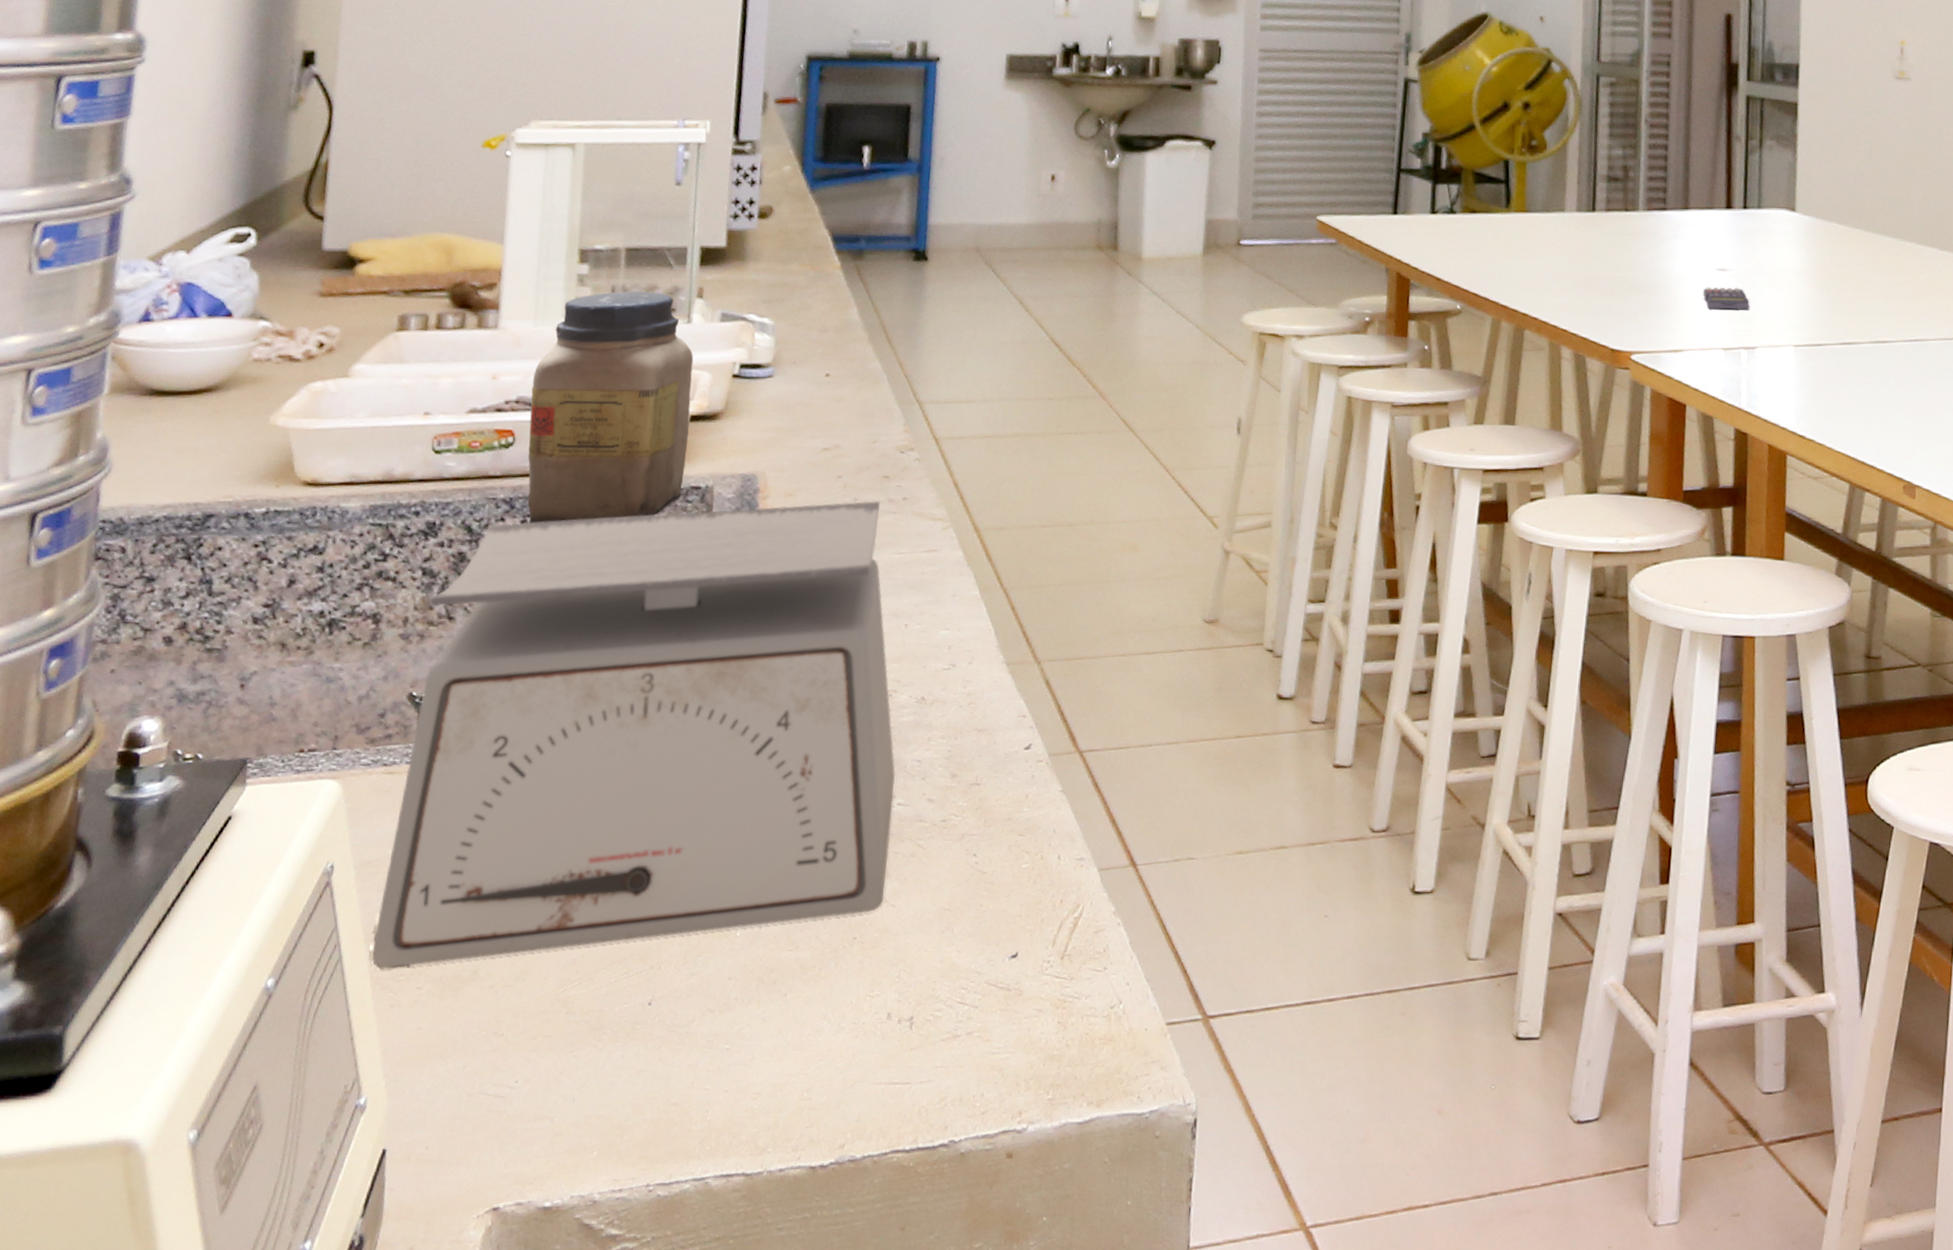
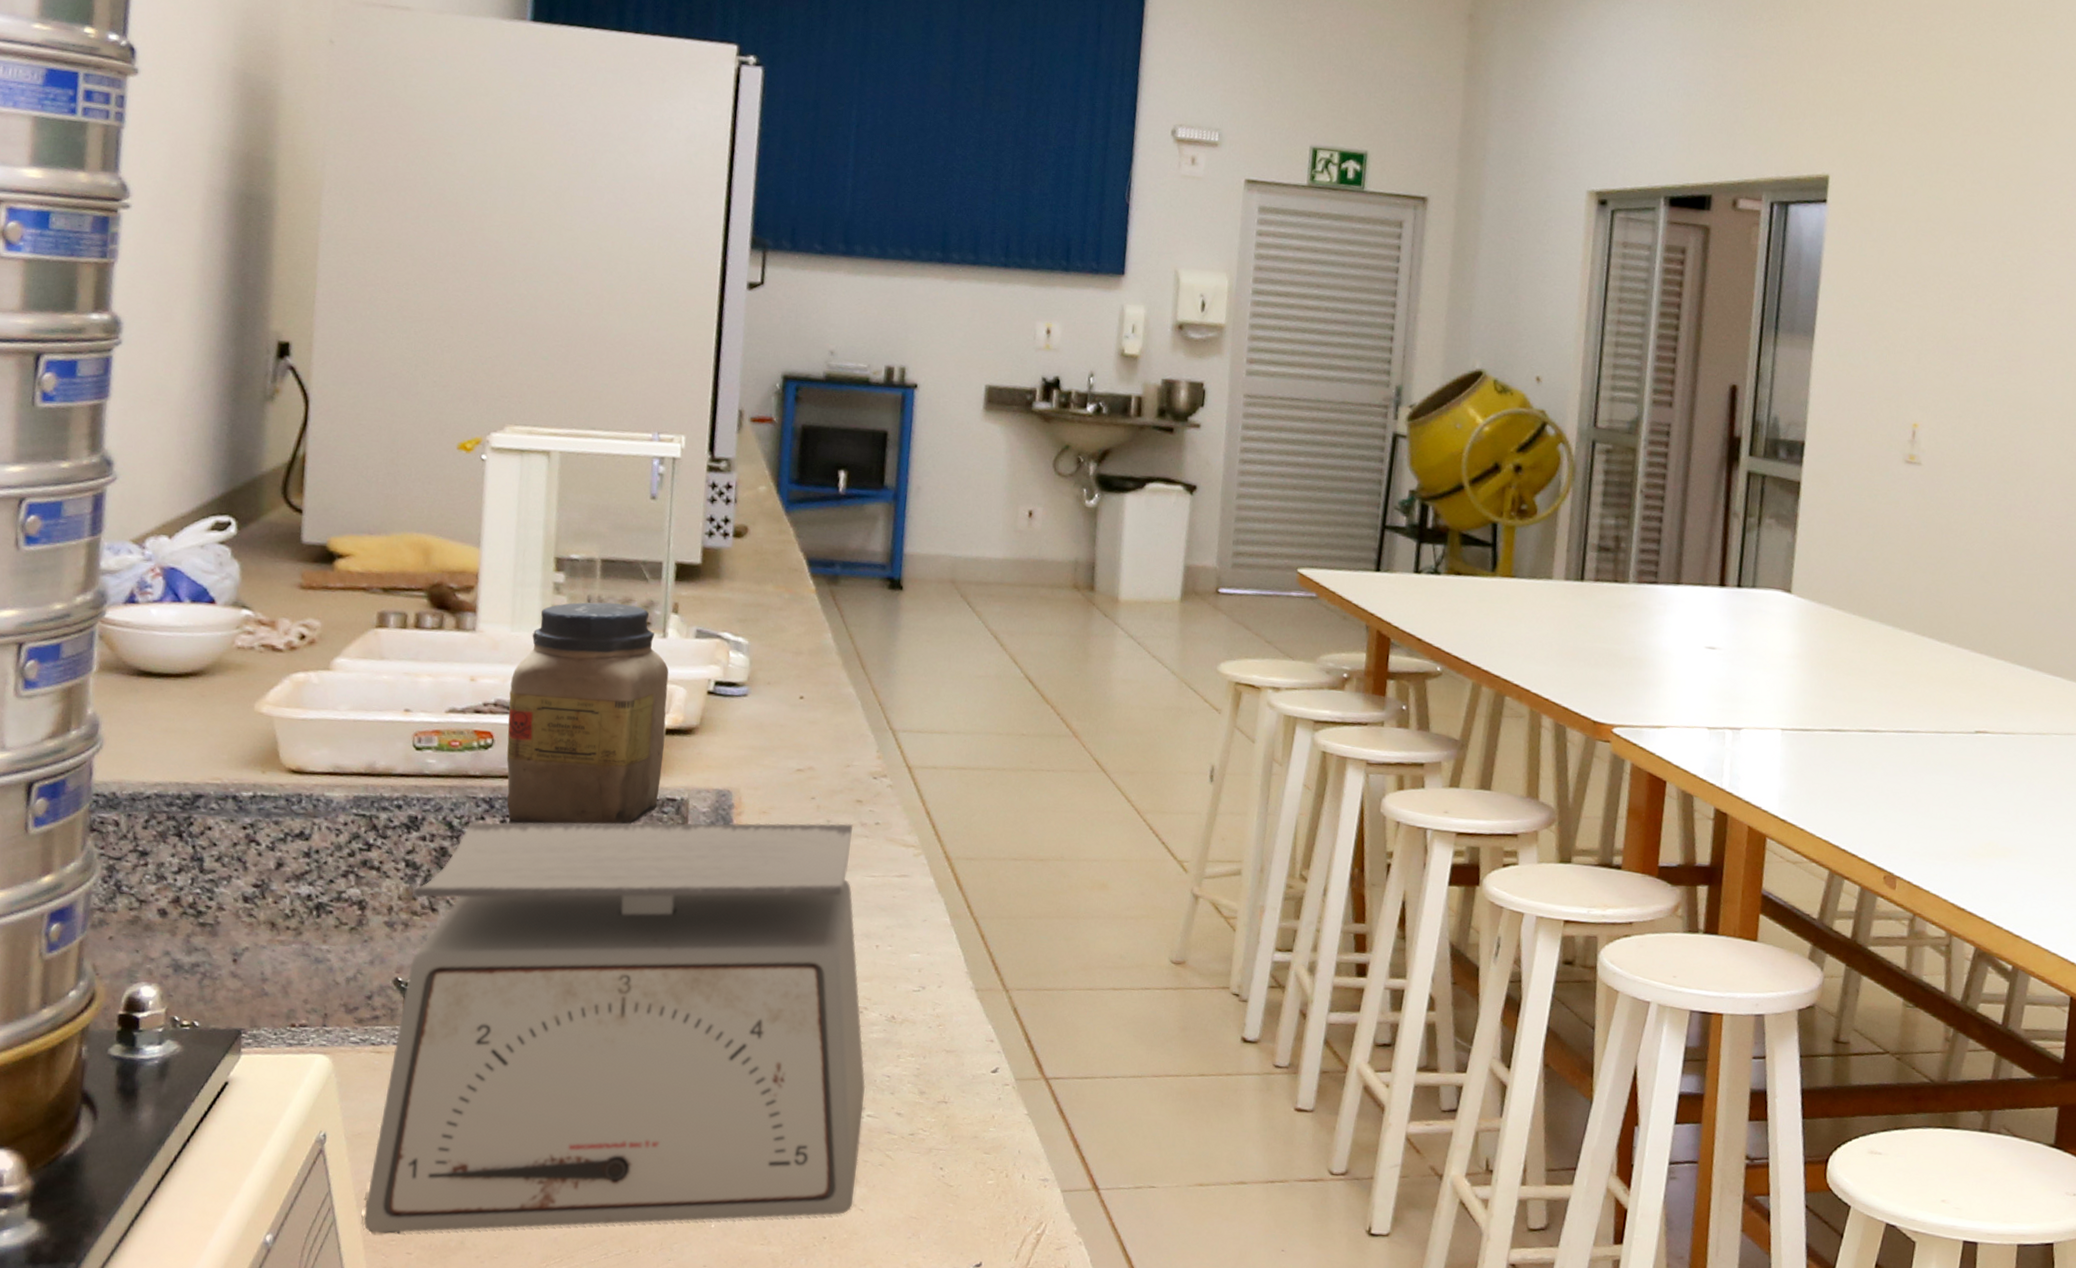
calculator: present [1703,287,1750,310] -> none [1690,664,1738,690]

